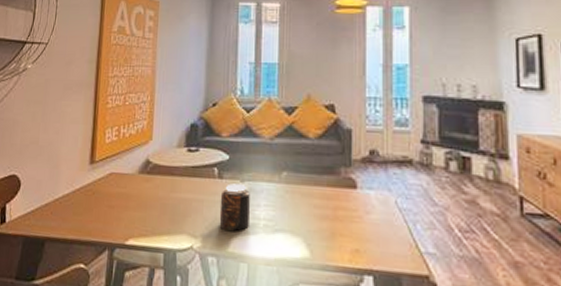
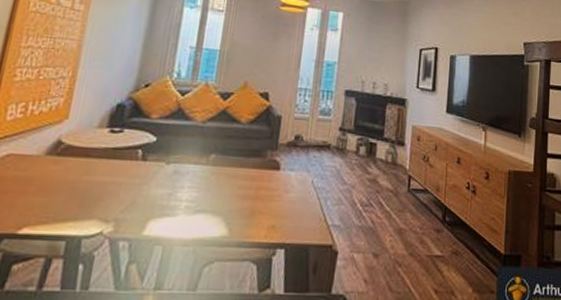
jar: present [219,183,250,232] -> none [136,166,175,215]

